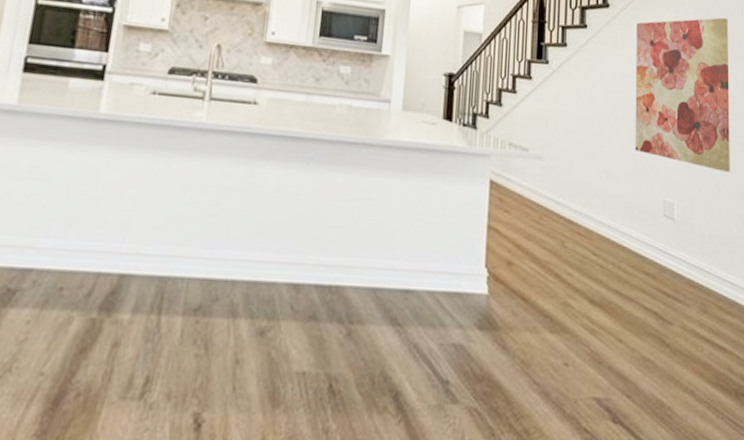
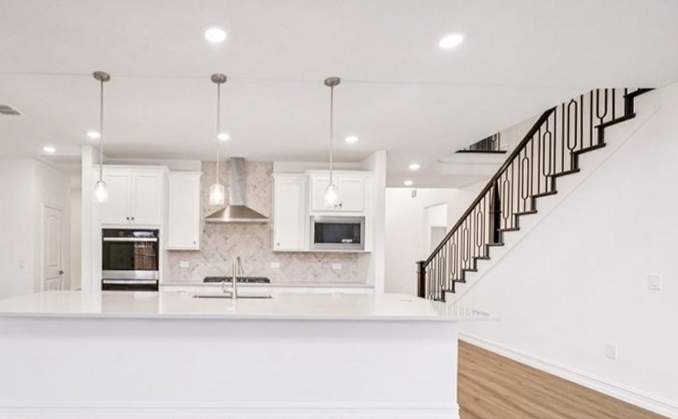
wall art: present [634,17,730,172] -> none [580,191,668,318]

